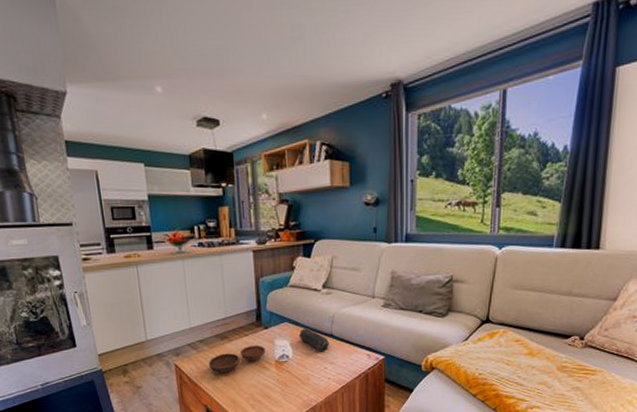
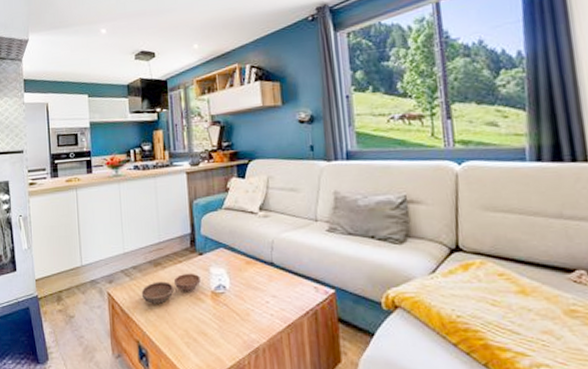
speaker: present [298,328,330,352] -> none [235,254,271,283]

